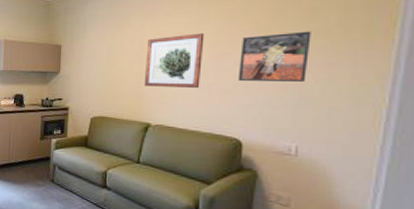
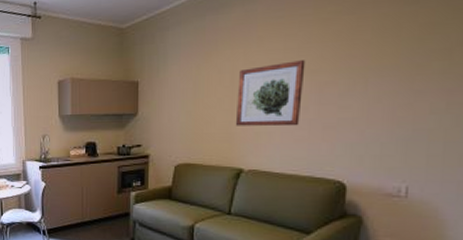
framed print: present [237,31,311,82] -> none [342,52,429,116]

